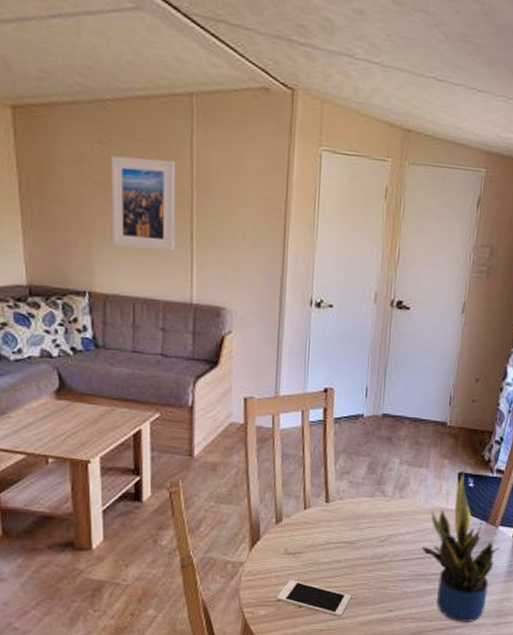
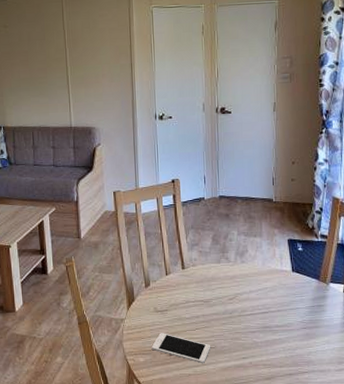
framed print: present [111,155,176,252] -> none [12,31,57,94]
potted plant: present [421,470,500,622] -> none [265,237,333,368]

